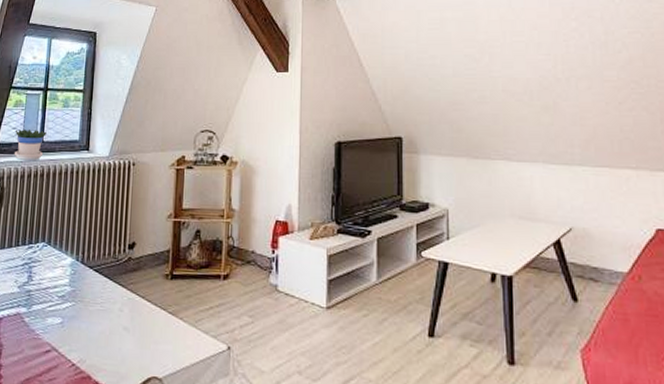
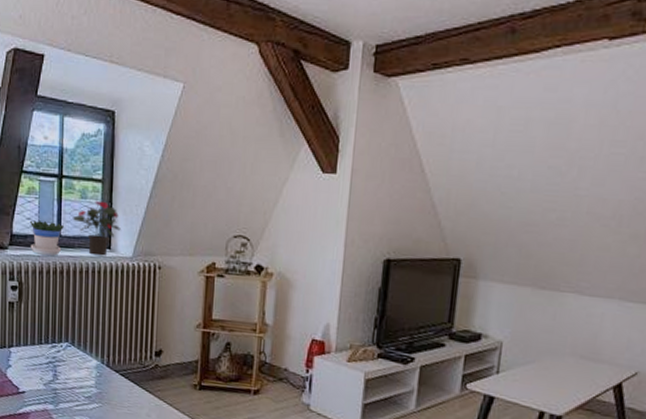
potted flower: none [55,108,99,157] -> present [73,200,121,256]

